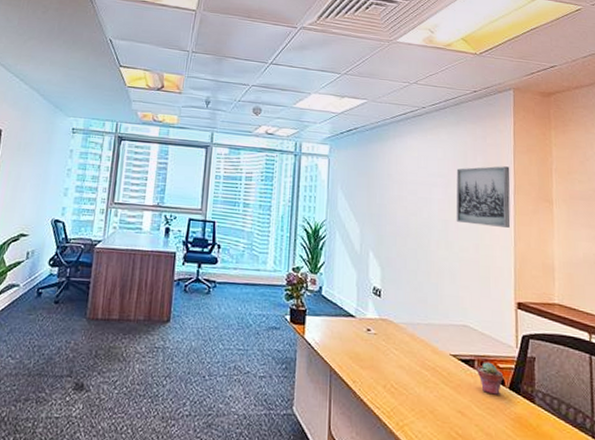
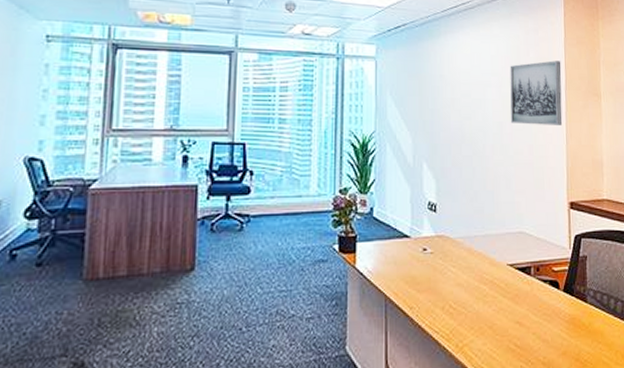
potted succulent: present [477,362,504,395] -> none [533,267,559,300]

